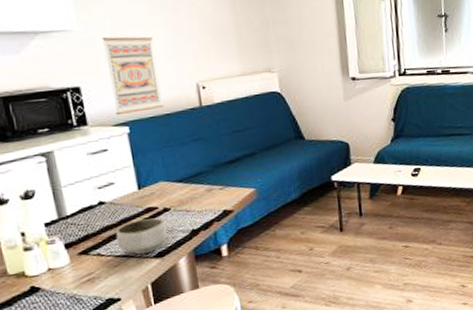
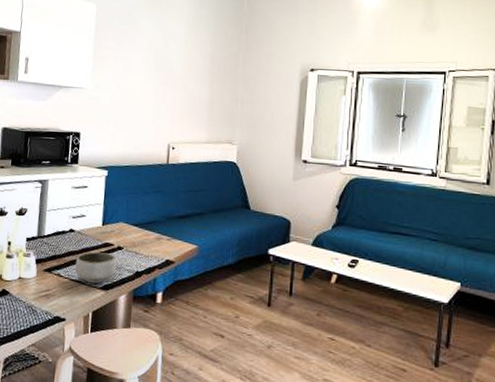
wall art: present [101,36,164,116] -> none [101,97,143,160]

